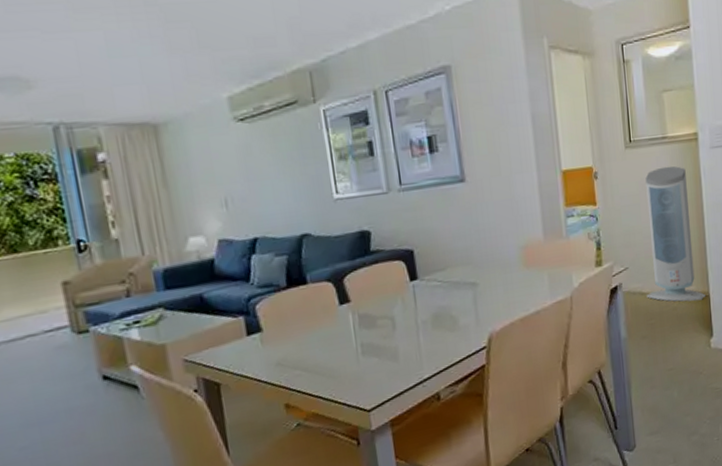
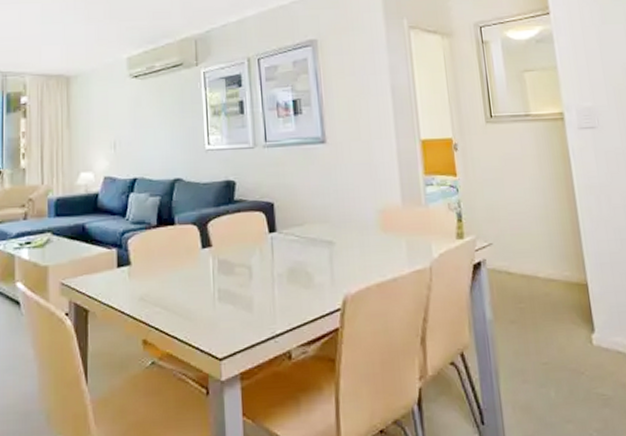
air purifier: present [645,165,707,302] -> none [508,143,584,289]

